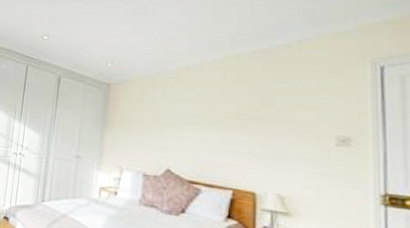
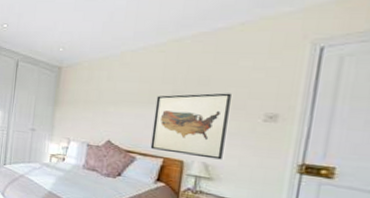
wall art: none [216,114,298,191] -> present [150,93,231,160]

